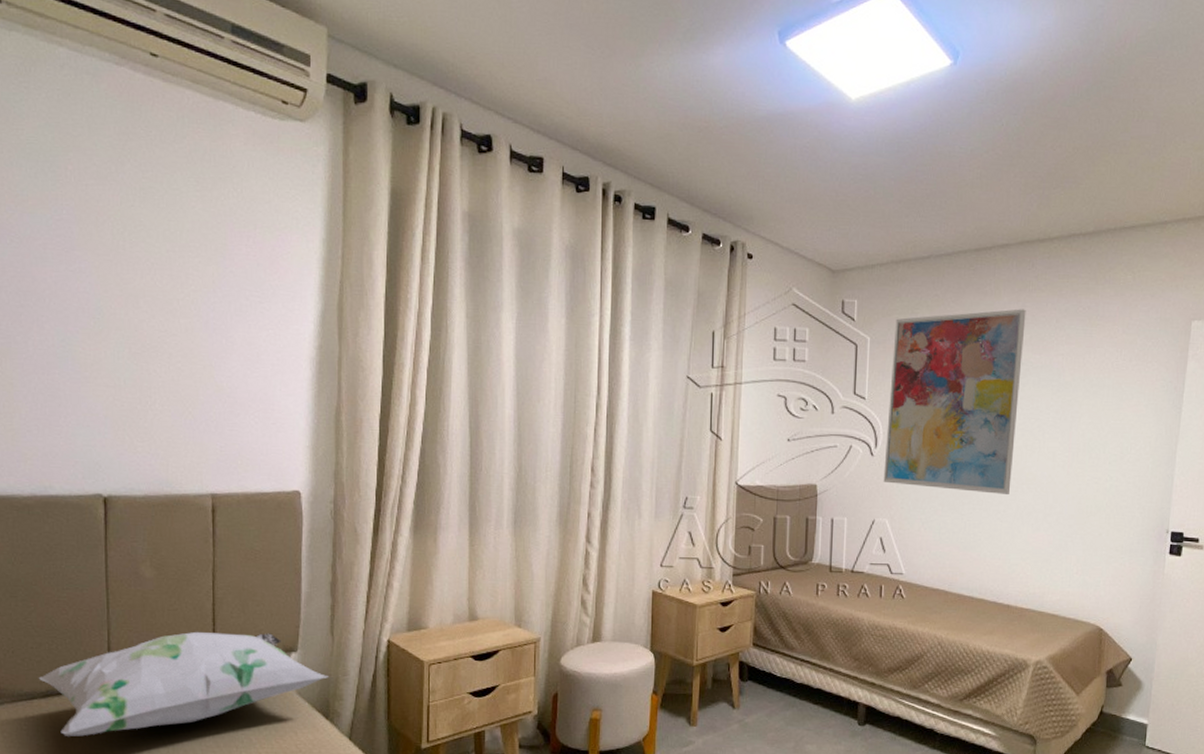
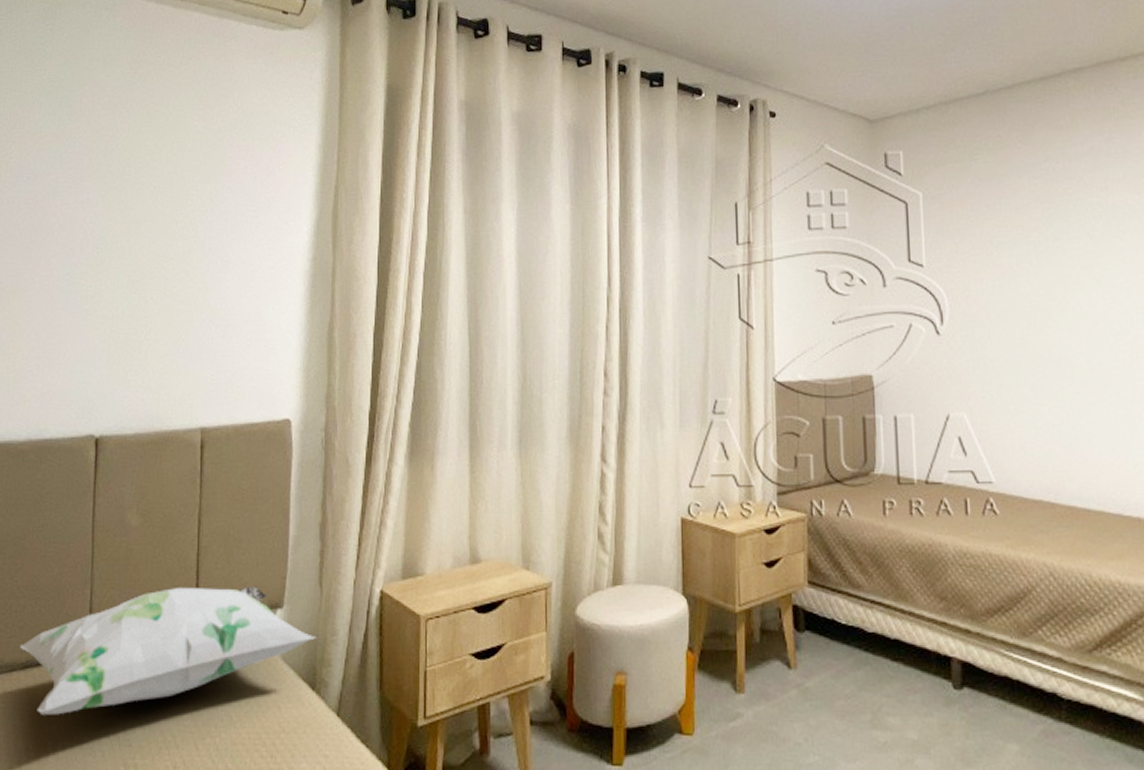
wall art: present [883,309,1026,496] -> none [951,141,1123,373]

